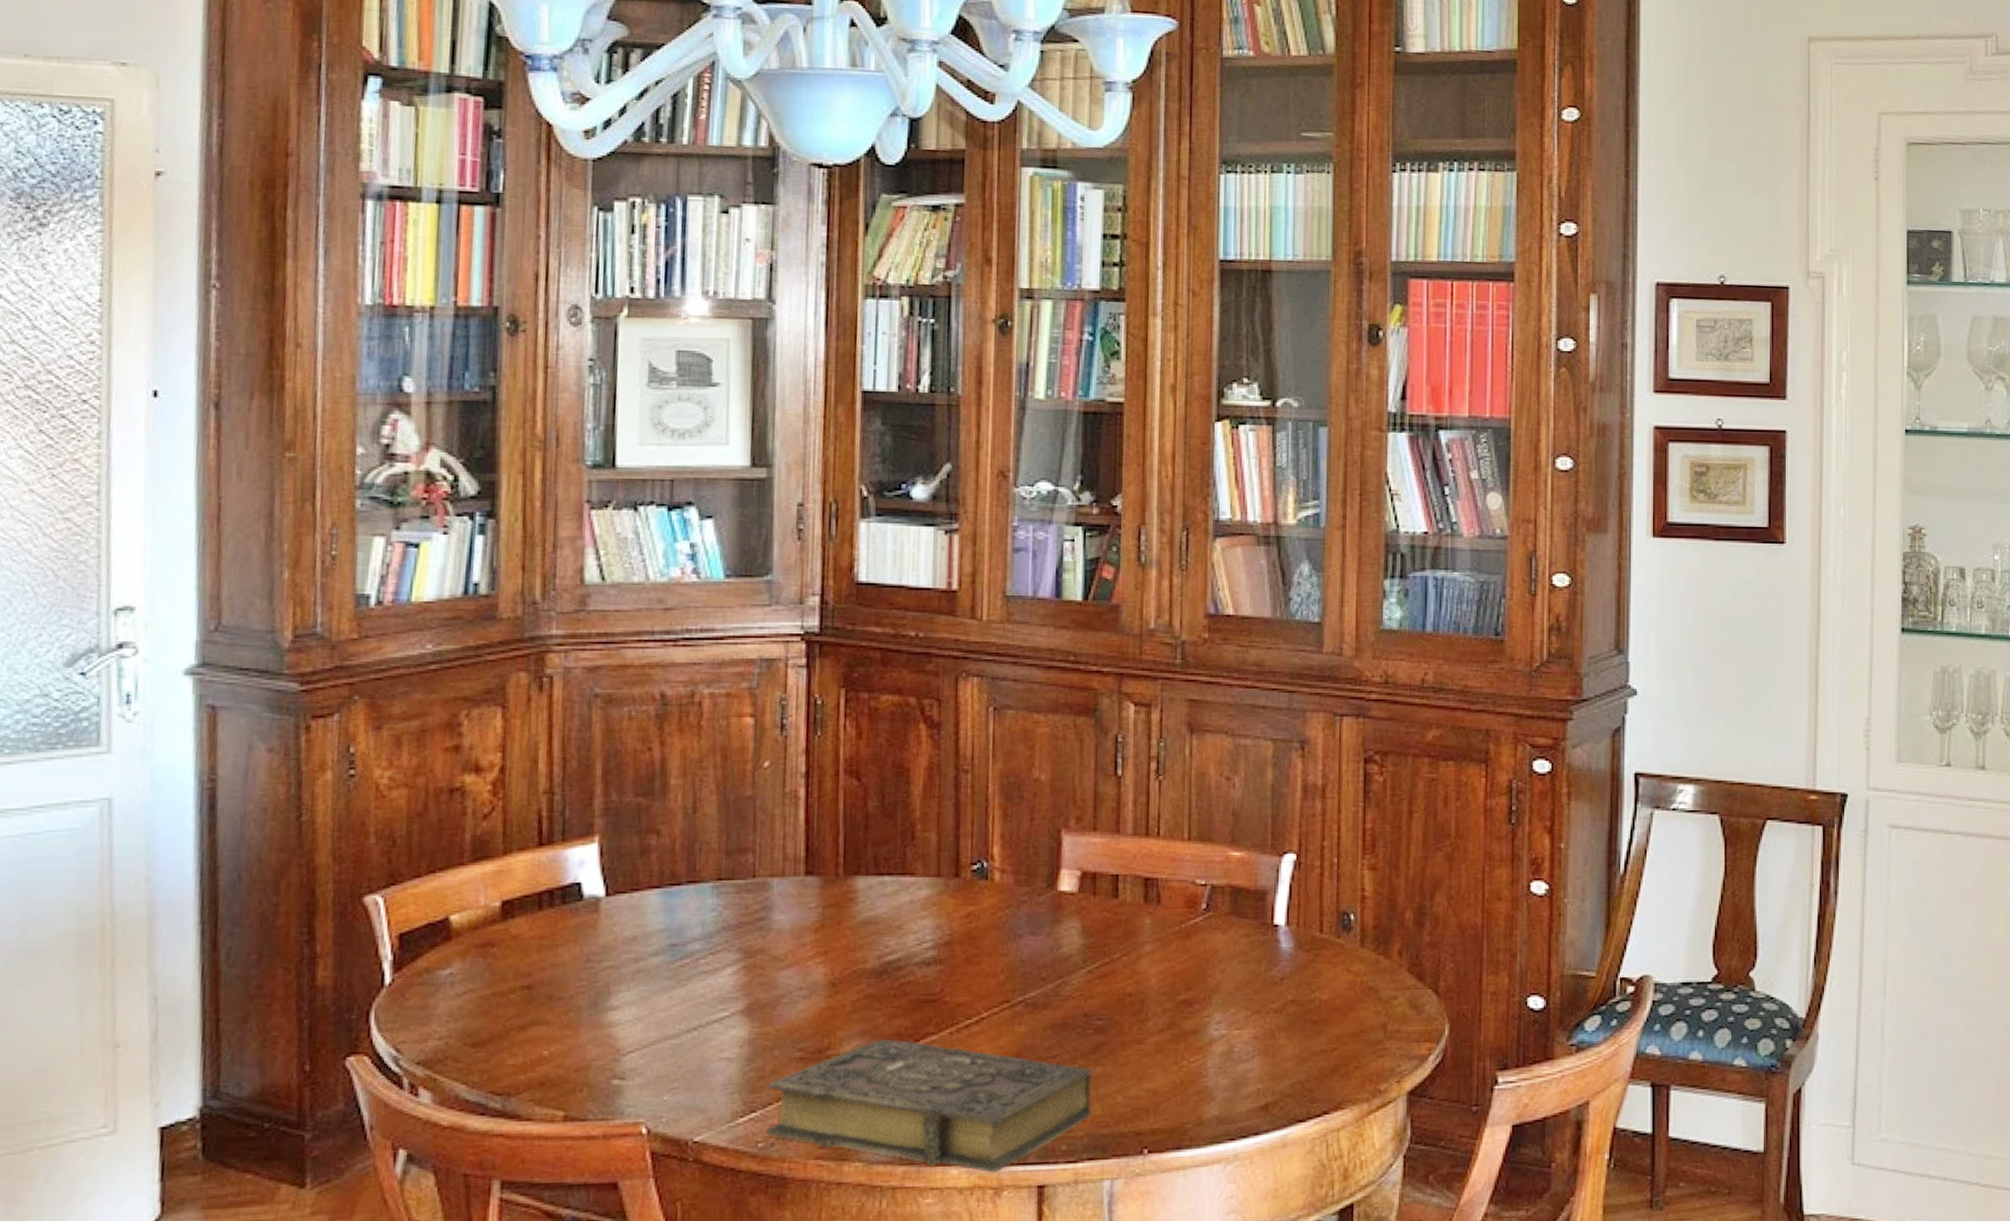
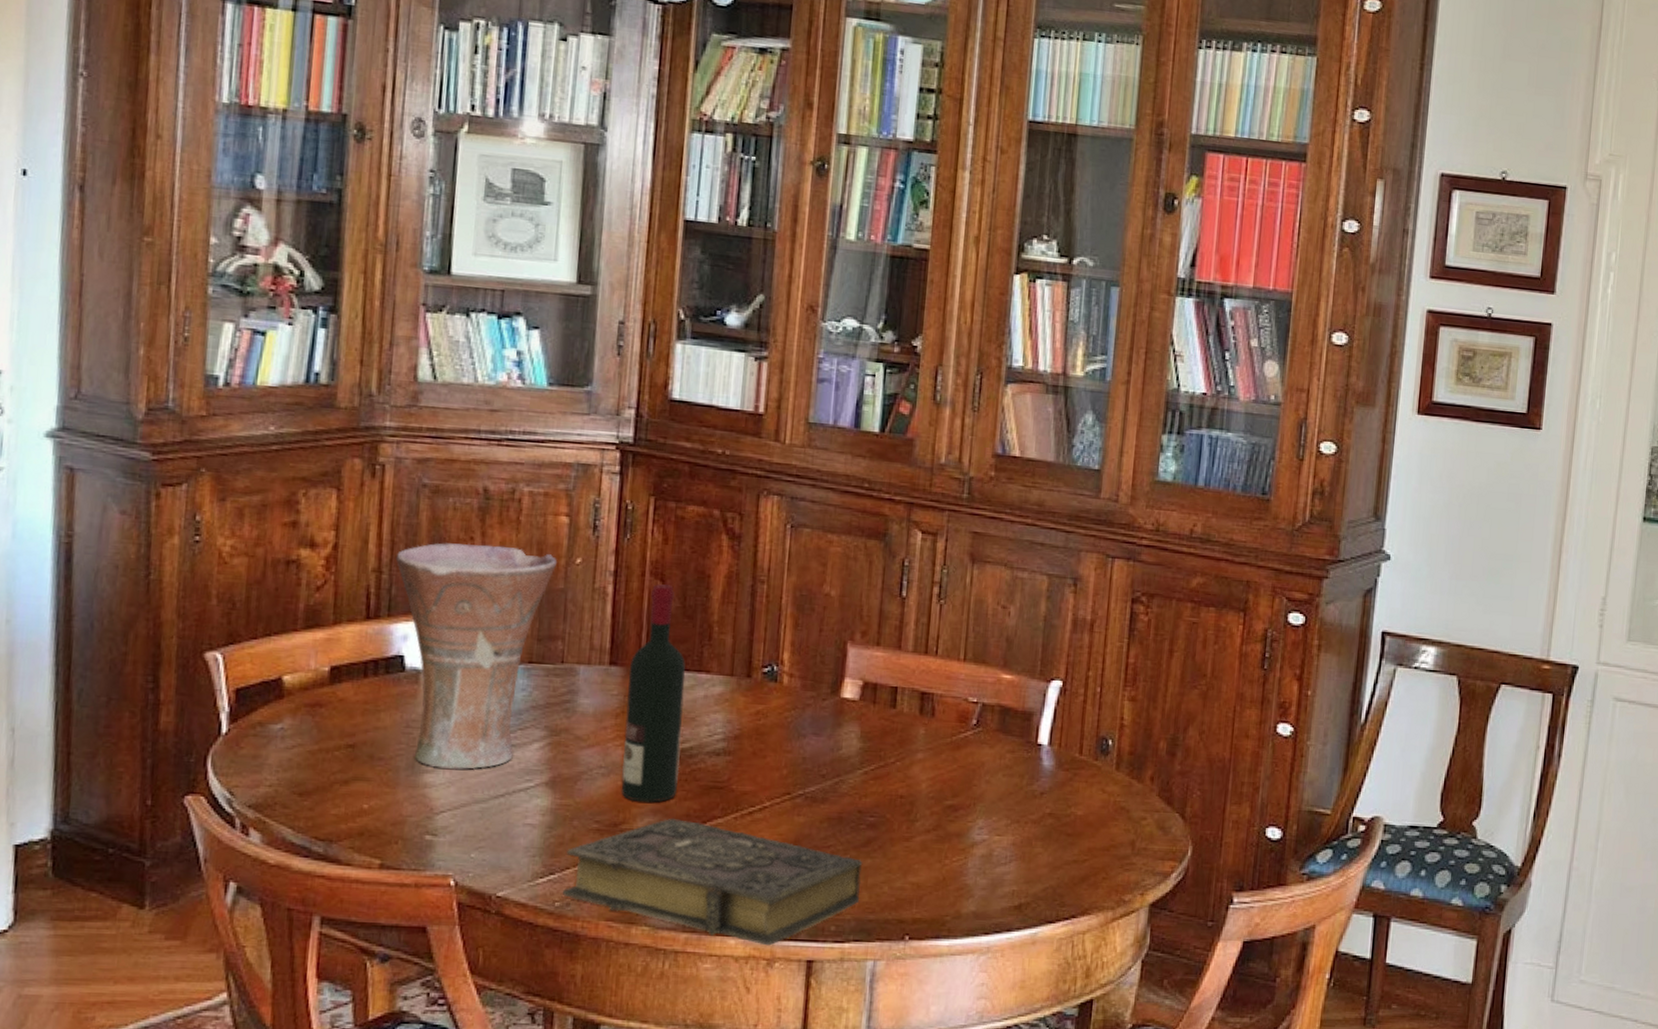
vase: none [568,754,744,1004] -> present [395,542,558,769]
wine bottle: none [824,781,888,1024] -> present [621,583,686,803]

